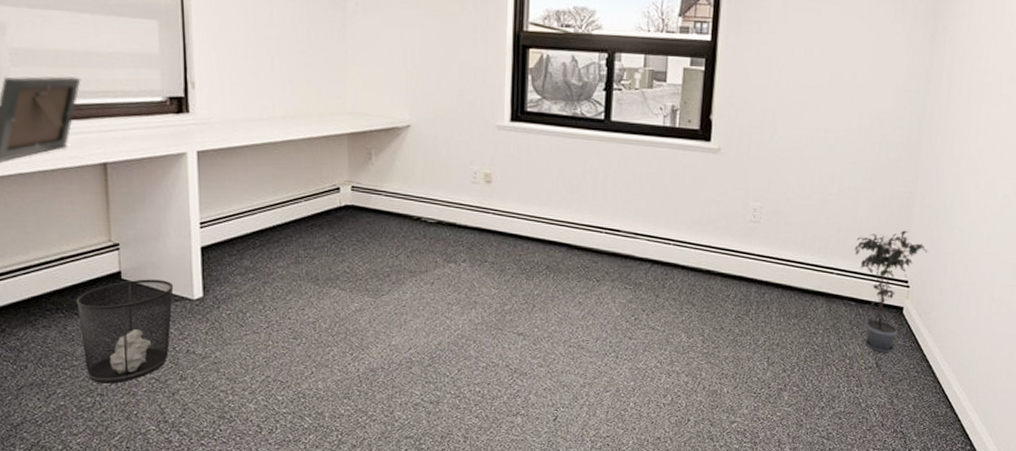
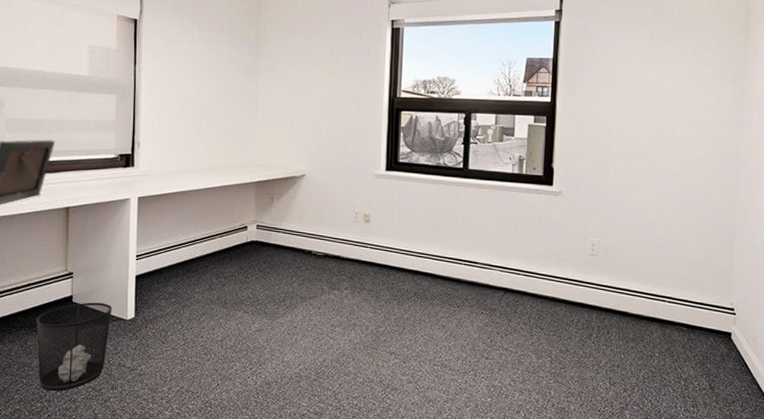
potted plant: present [854,230,928,353] -> none [683,262,750,376]

